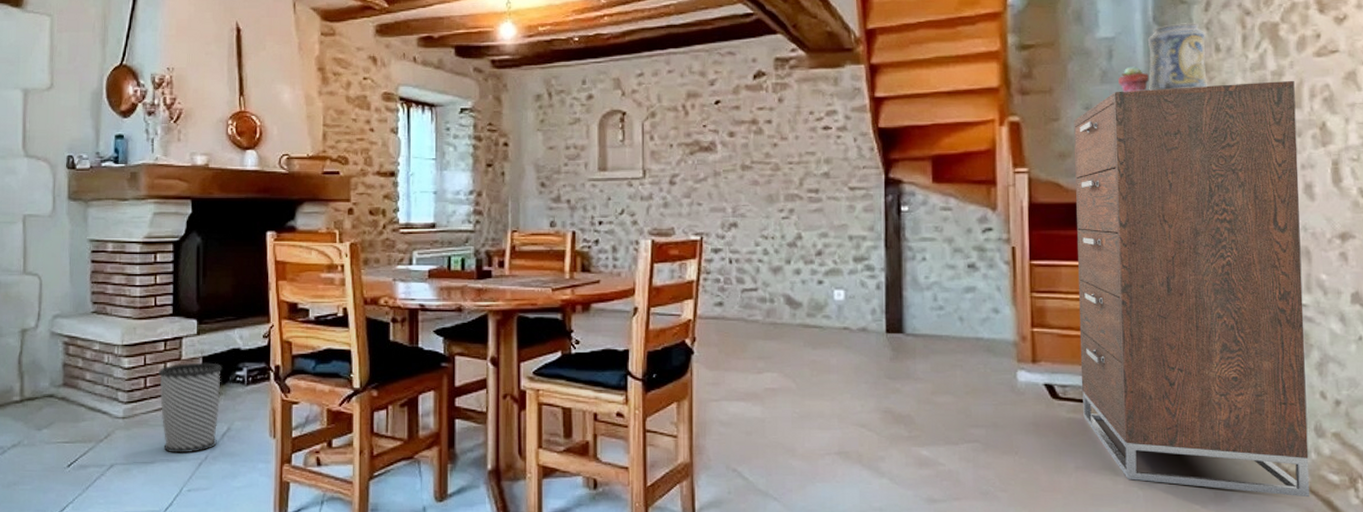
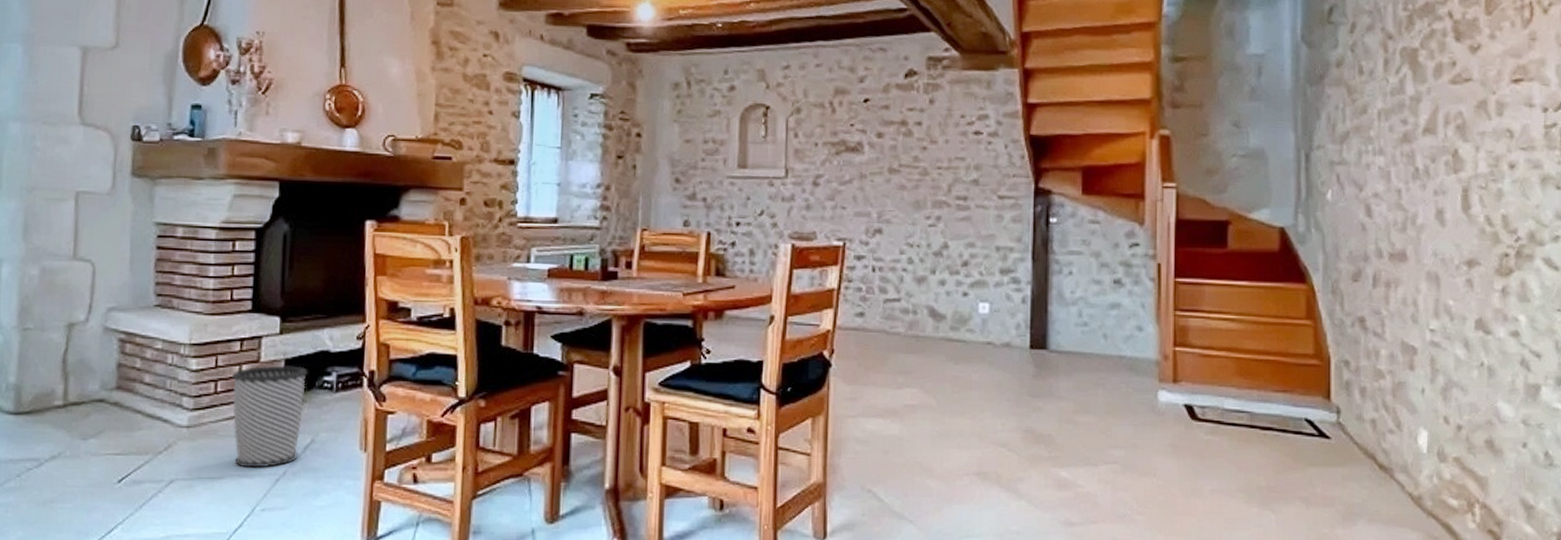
dresser: present [1074,80,1310,498] -> none [1220,106,1431,522]
potted succulent: present [1118,66,1150,92] -> none [1266,84,1296,111]
decorative vase: present [1148,23,1207,91] -> none [1295,43,1350,110]

